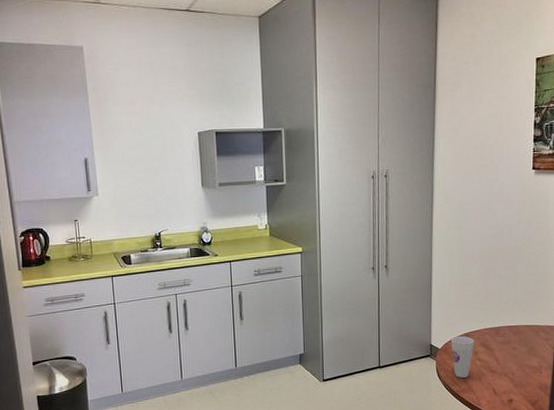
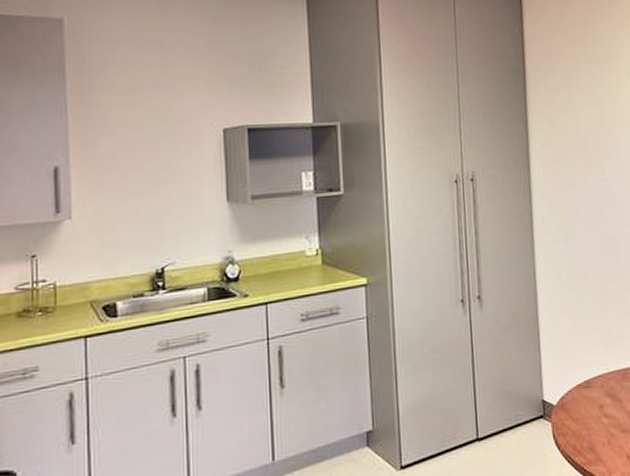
cup: present [450,335,474,378] -> none [568,384,598,444]

